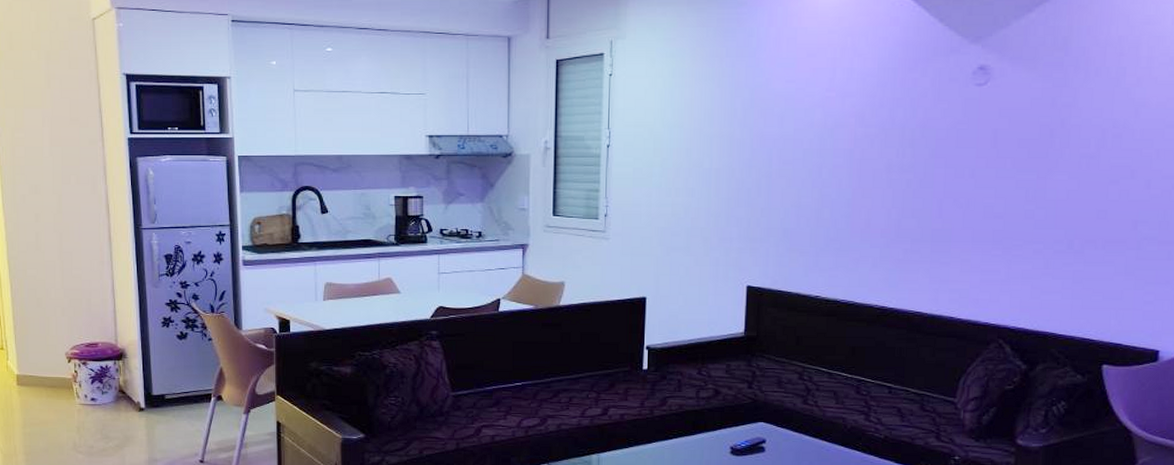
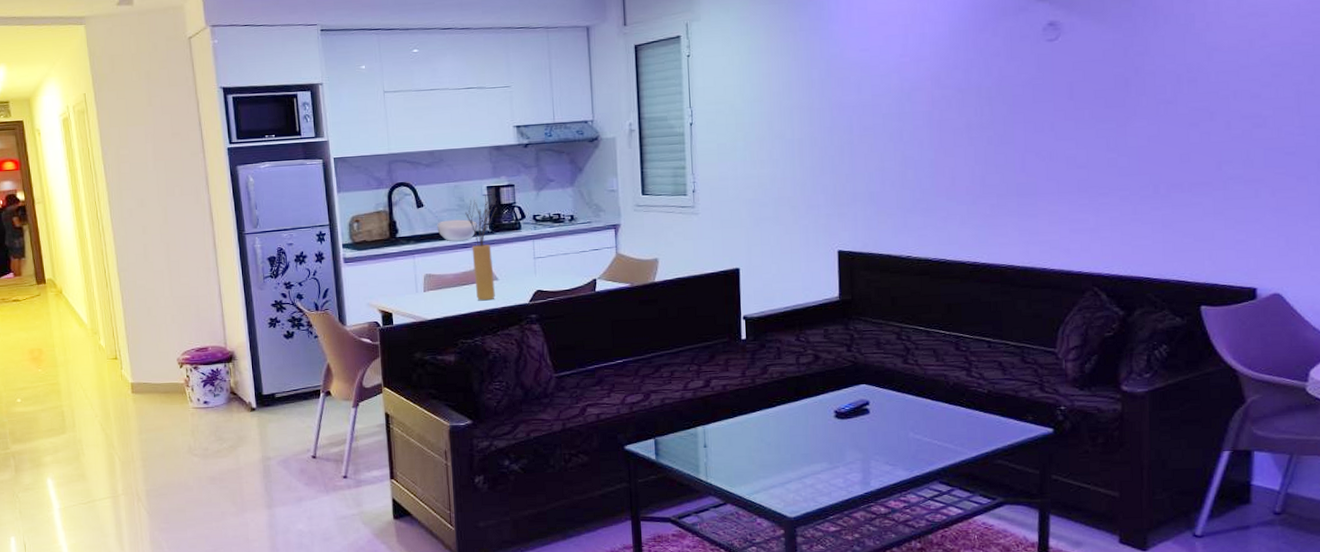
bowl: none [341,228,382,251] -> present [437,219,478,242]
vase: none [370,204,404,314] -> present [465,194,497,301]

